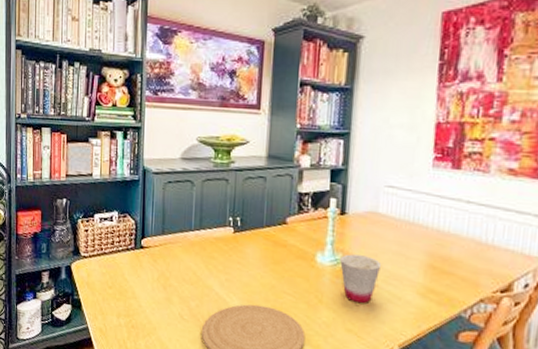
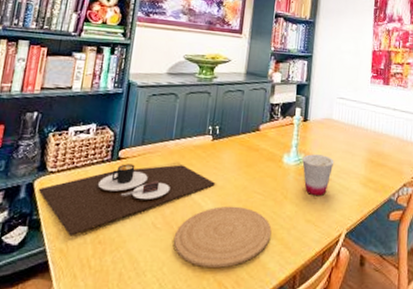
place setting: none [75,253,241,318] -> present [38,164,216,237]

